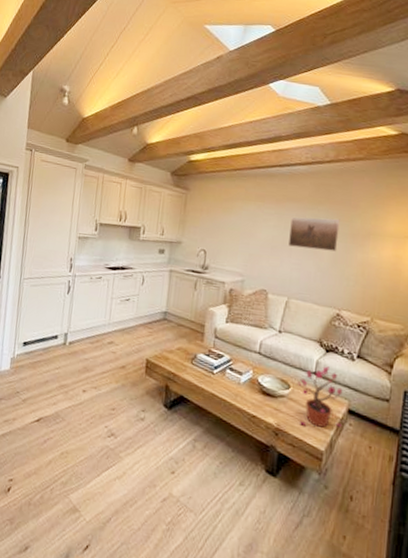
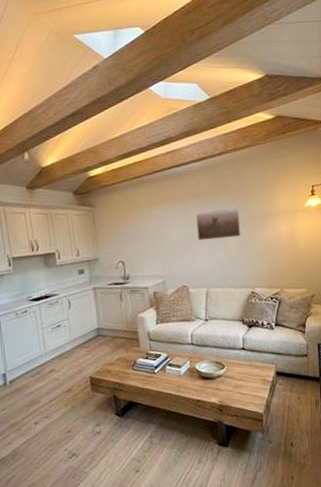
potted plant: present [297,366,343,428] -> none [229,340,274,397]

